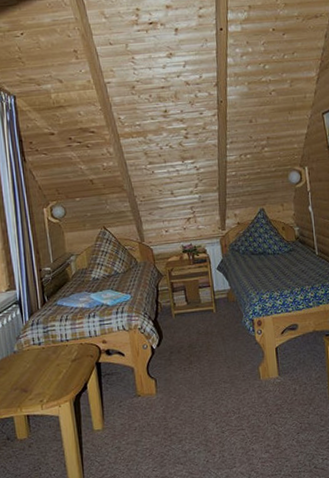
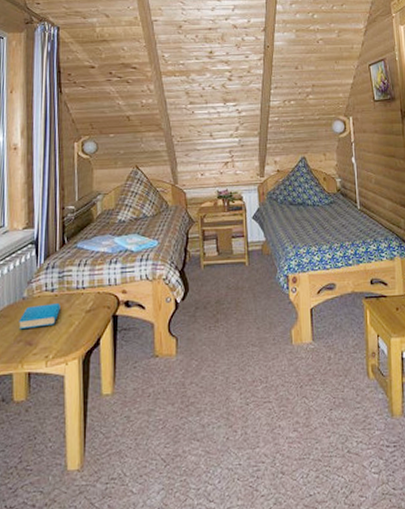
book: none [13,355,49,379] -> present [18,304,60,330]

